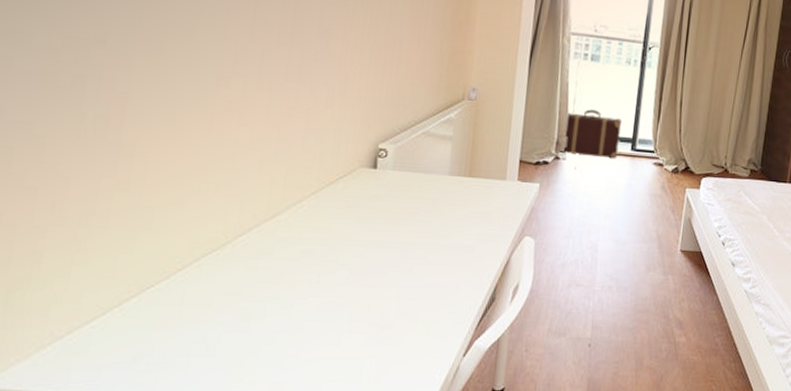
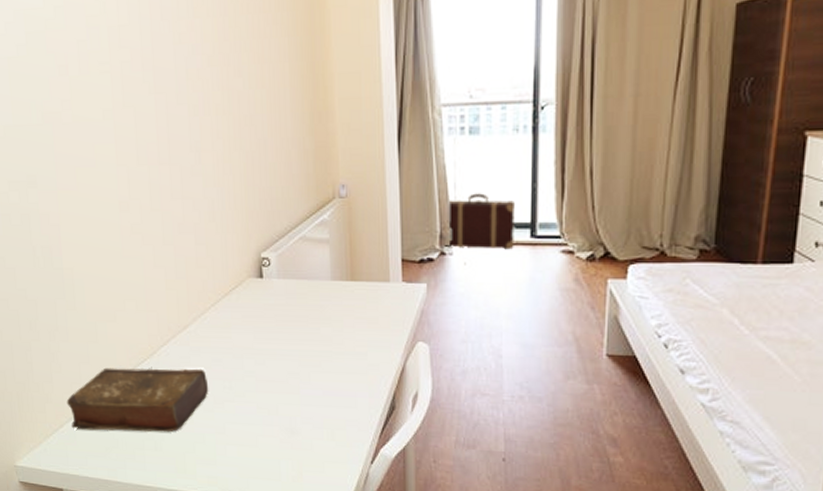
book: none [85,259,292,336] -> present [66,367,209,432]

